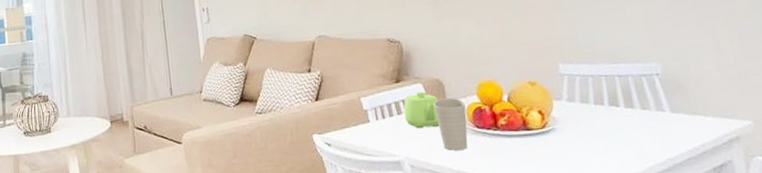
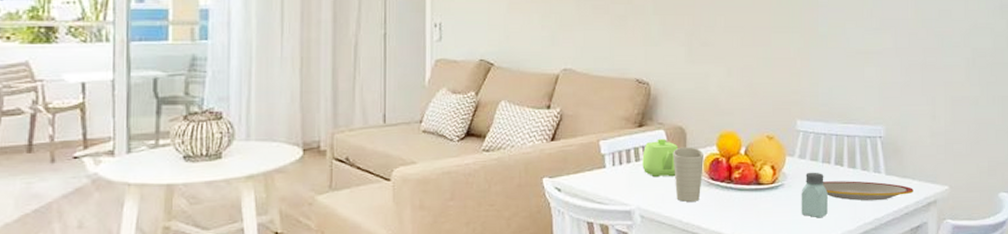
saltshaker: none [576,114,610,161] -> present [801,172,828,218]
plate: none [598,120,709,141] -> present [822,181,914,201]

